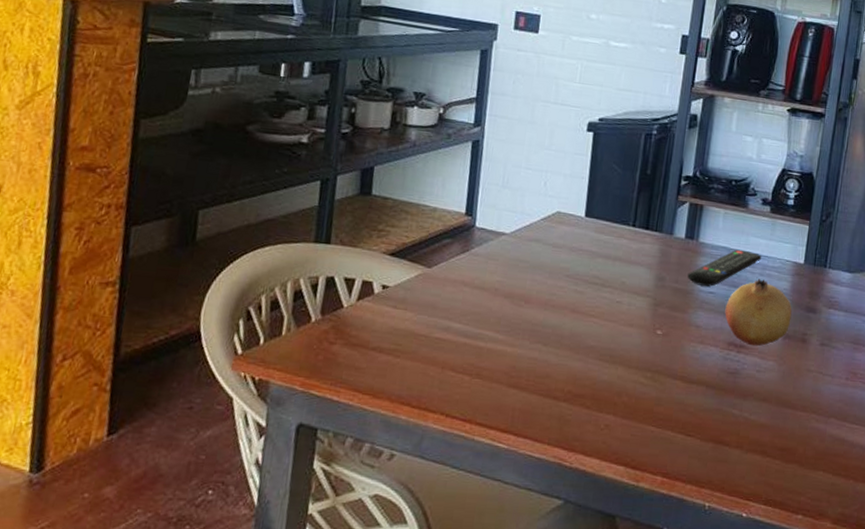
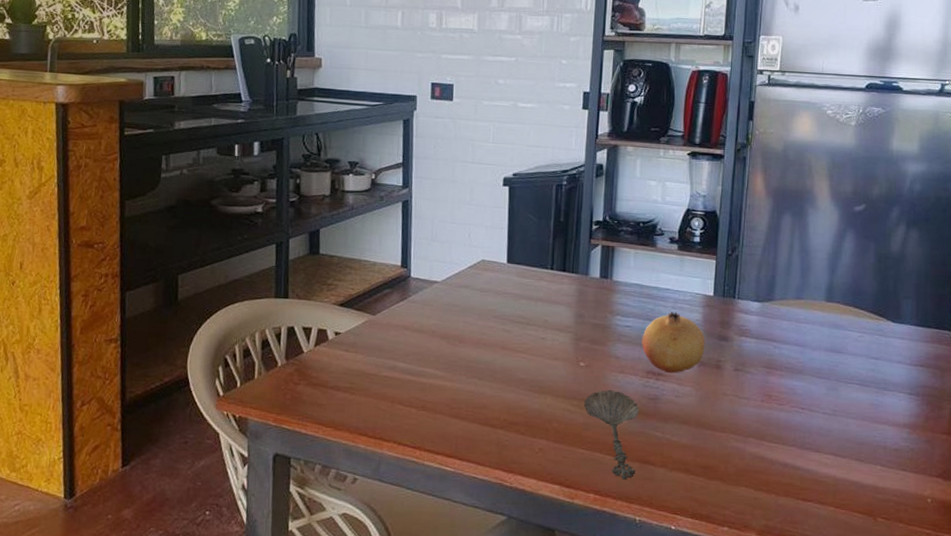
spoon: none [657,362,717,462] -> present [583,390,639,480]
remote control: present [687,249,762,287] -> none [604,285,673,321]

